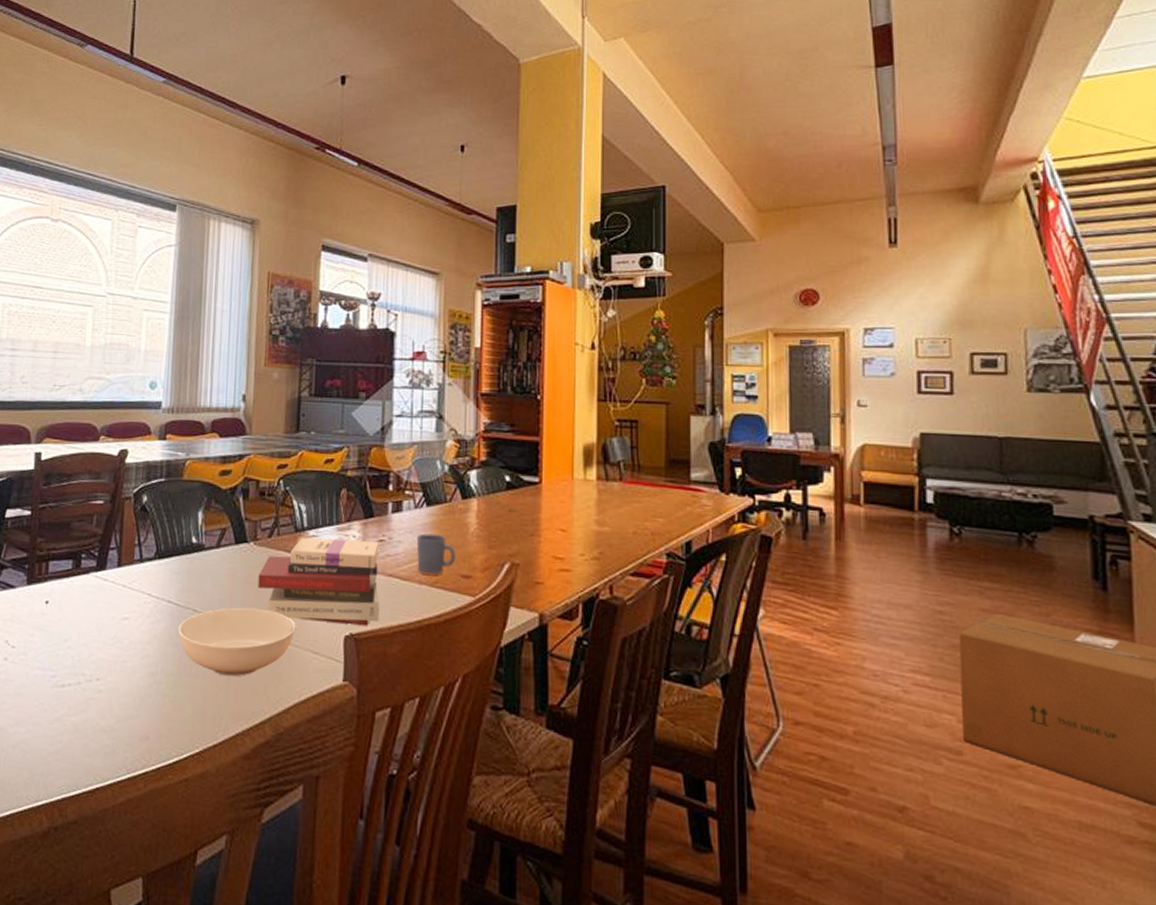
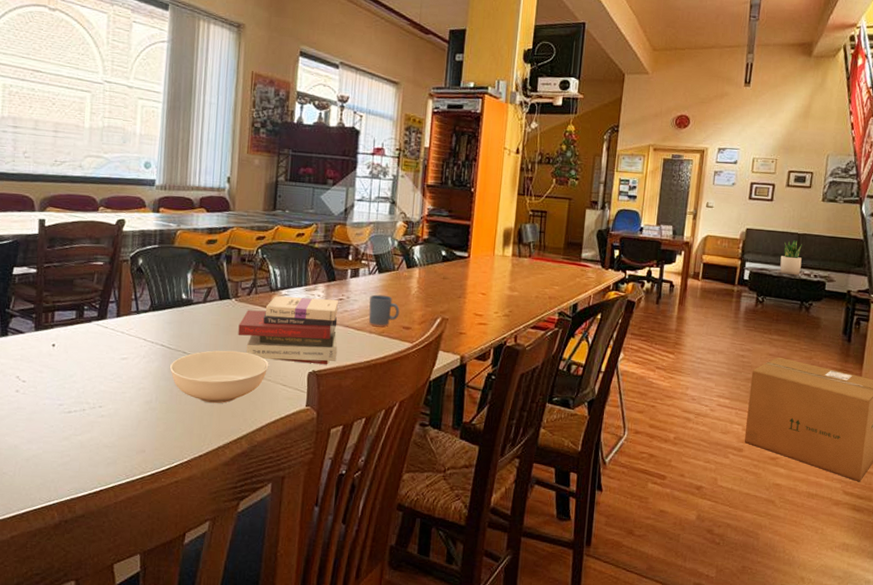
planter: none [977,447,1011,496] -> present [780,240,802,276]

